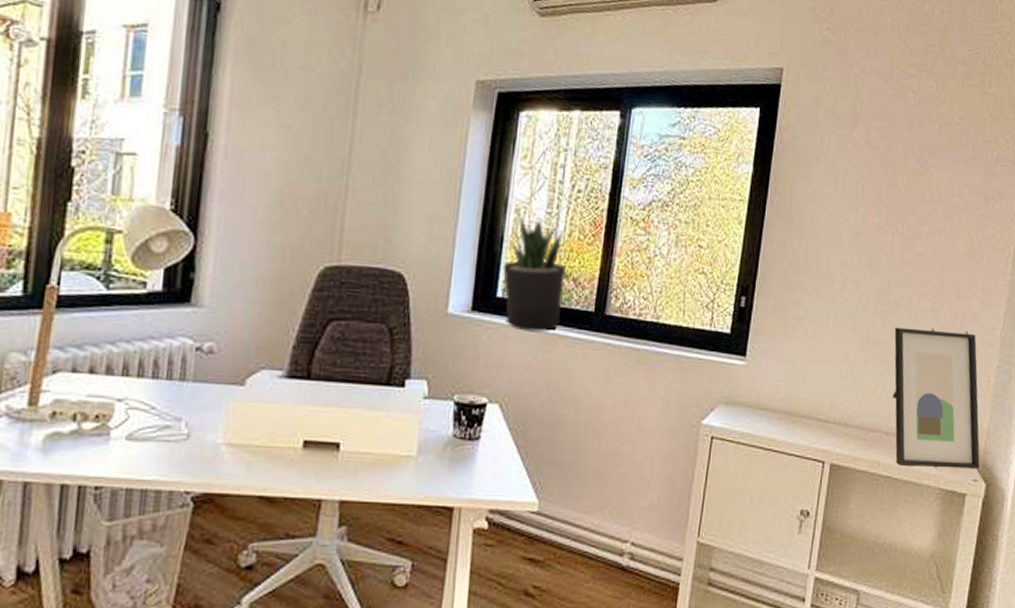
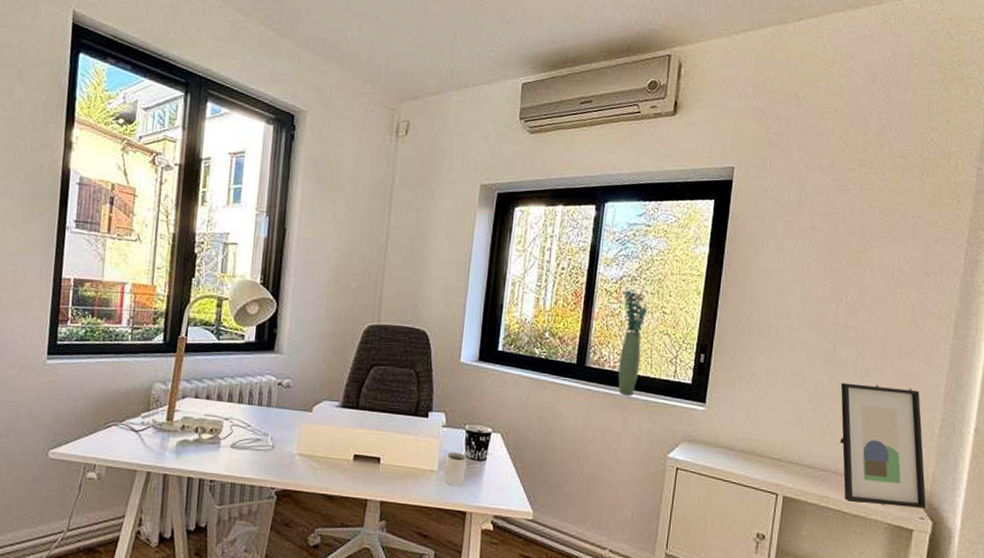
mug: none [425,430,456,476] -> present [444,451,467,487]
planter: present [503,211,567,333] -> none [503,284,554,379]
vase: none [644,213,681,352] -> present [617,286,648,397]

